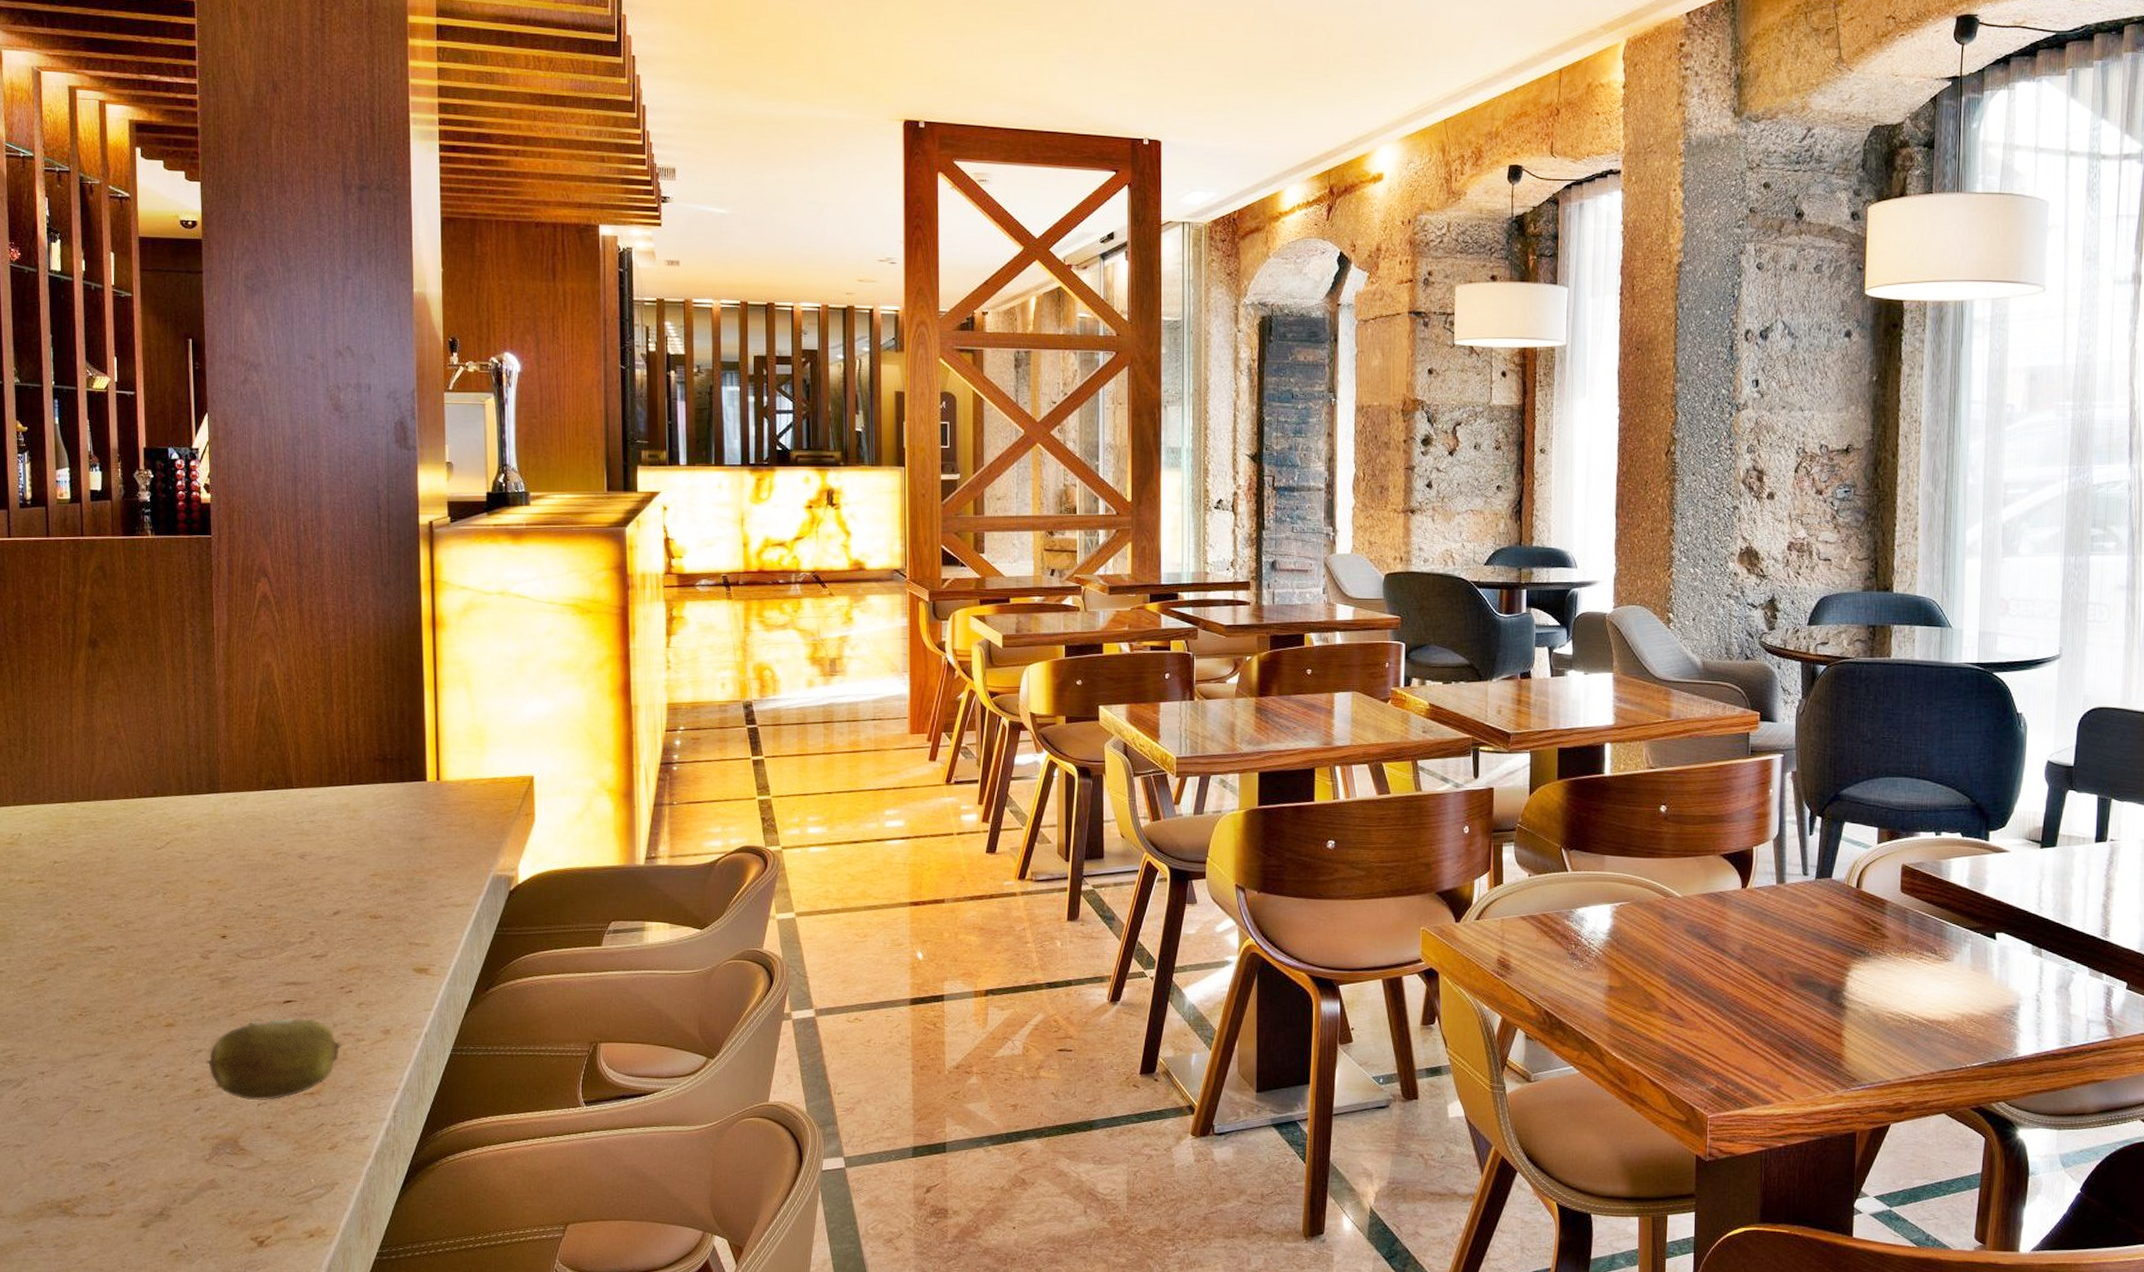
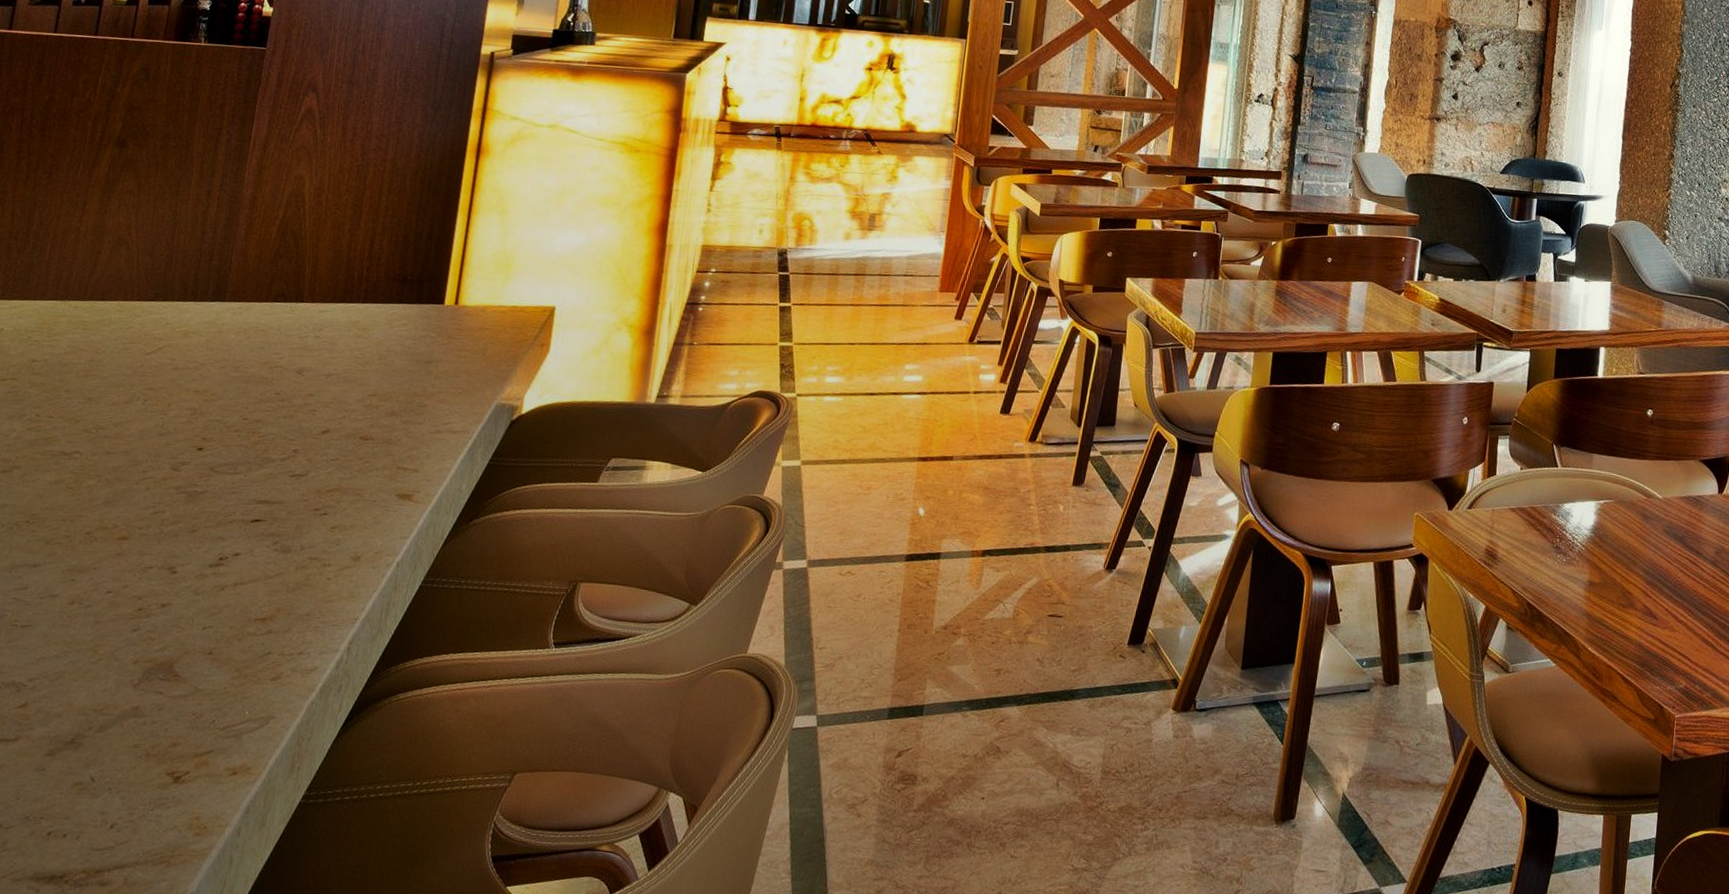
fruit: present [206,1018,342,1101] -> none [155,538,306,625]

